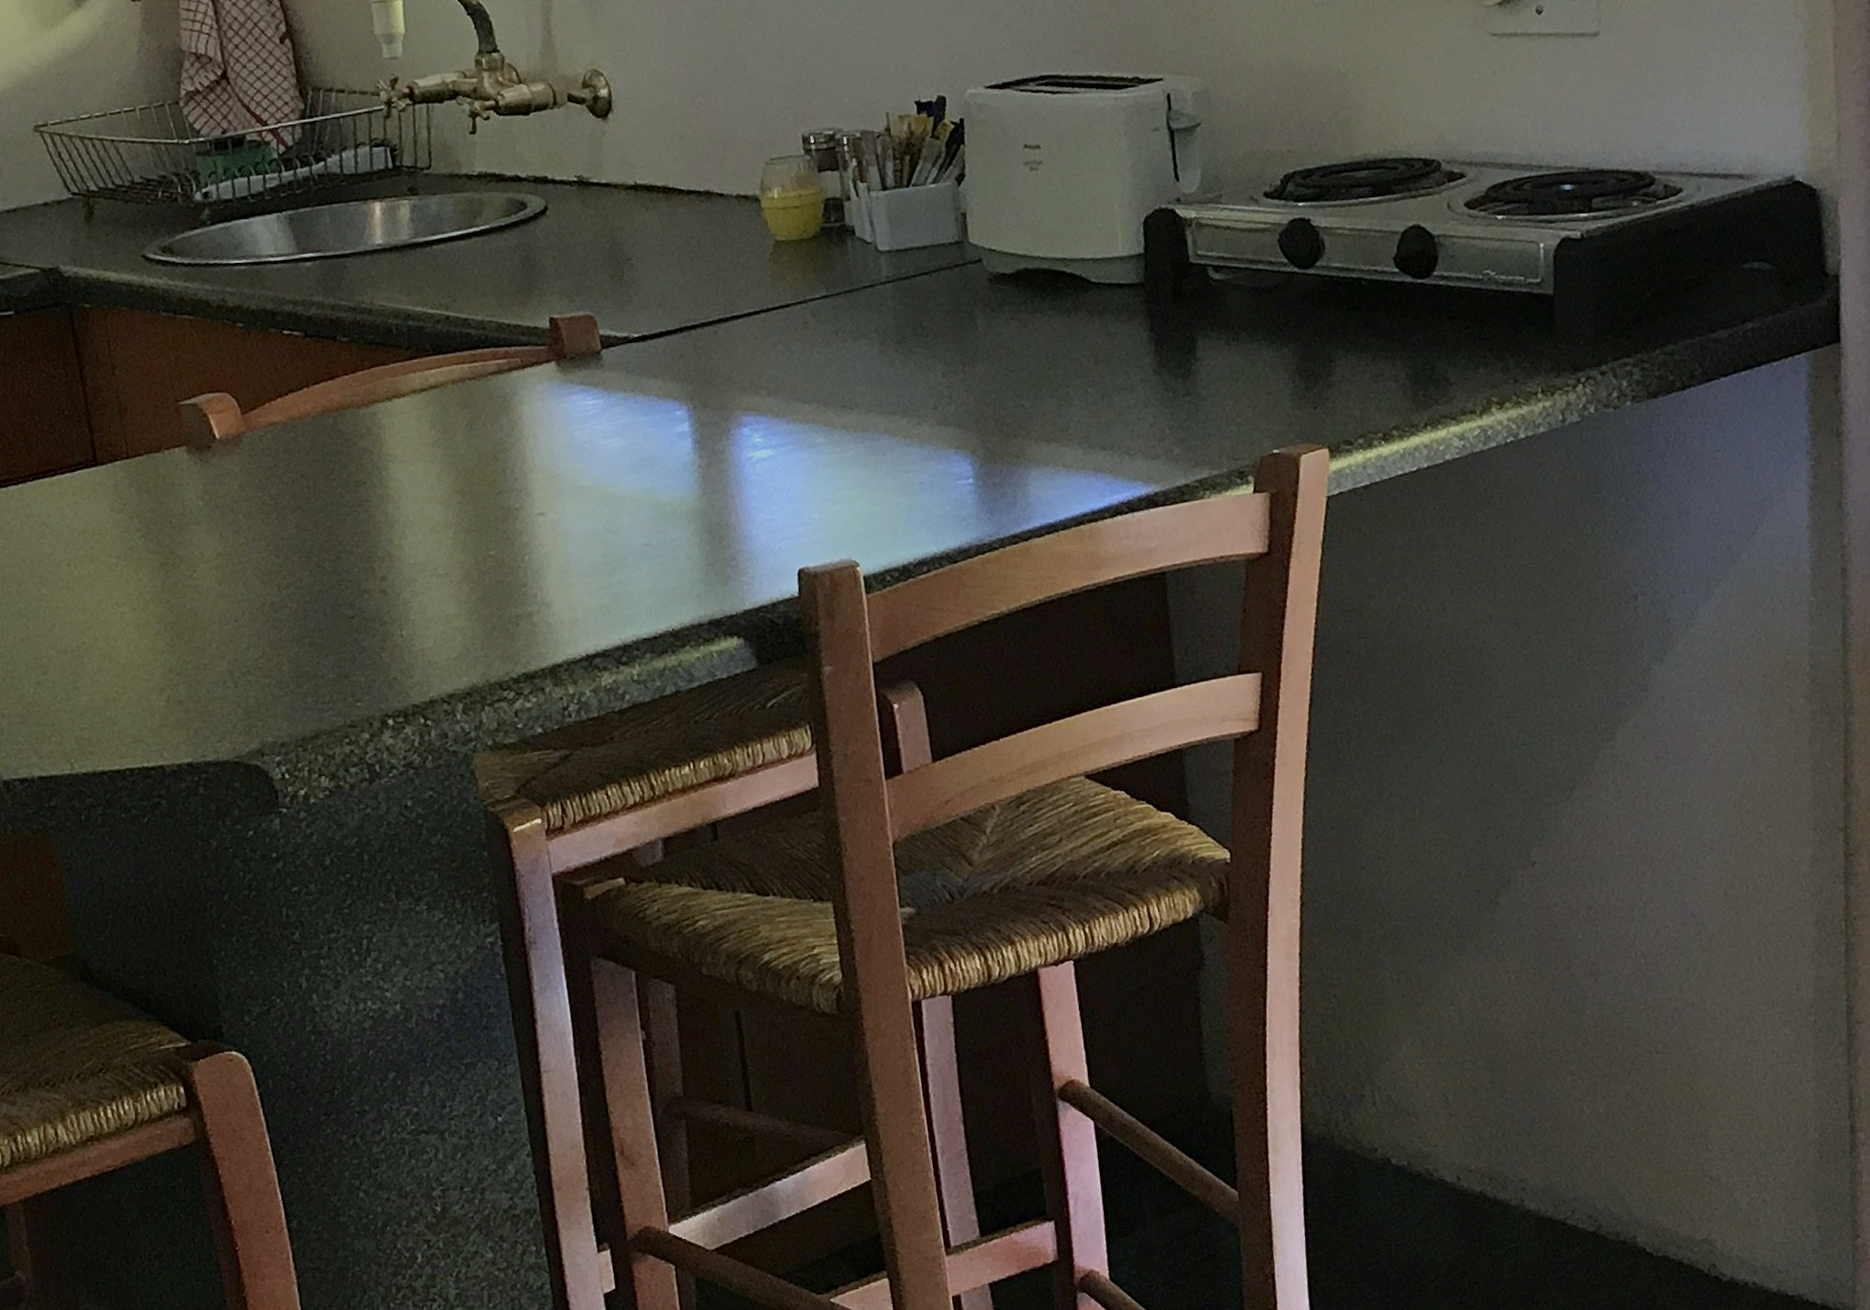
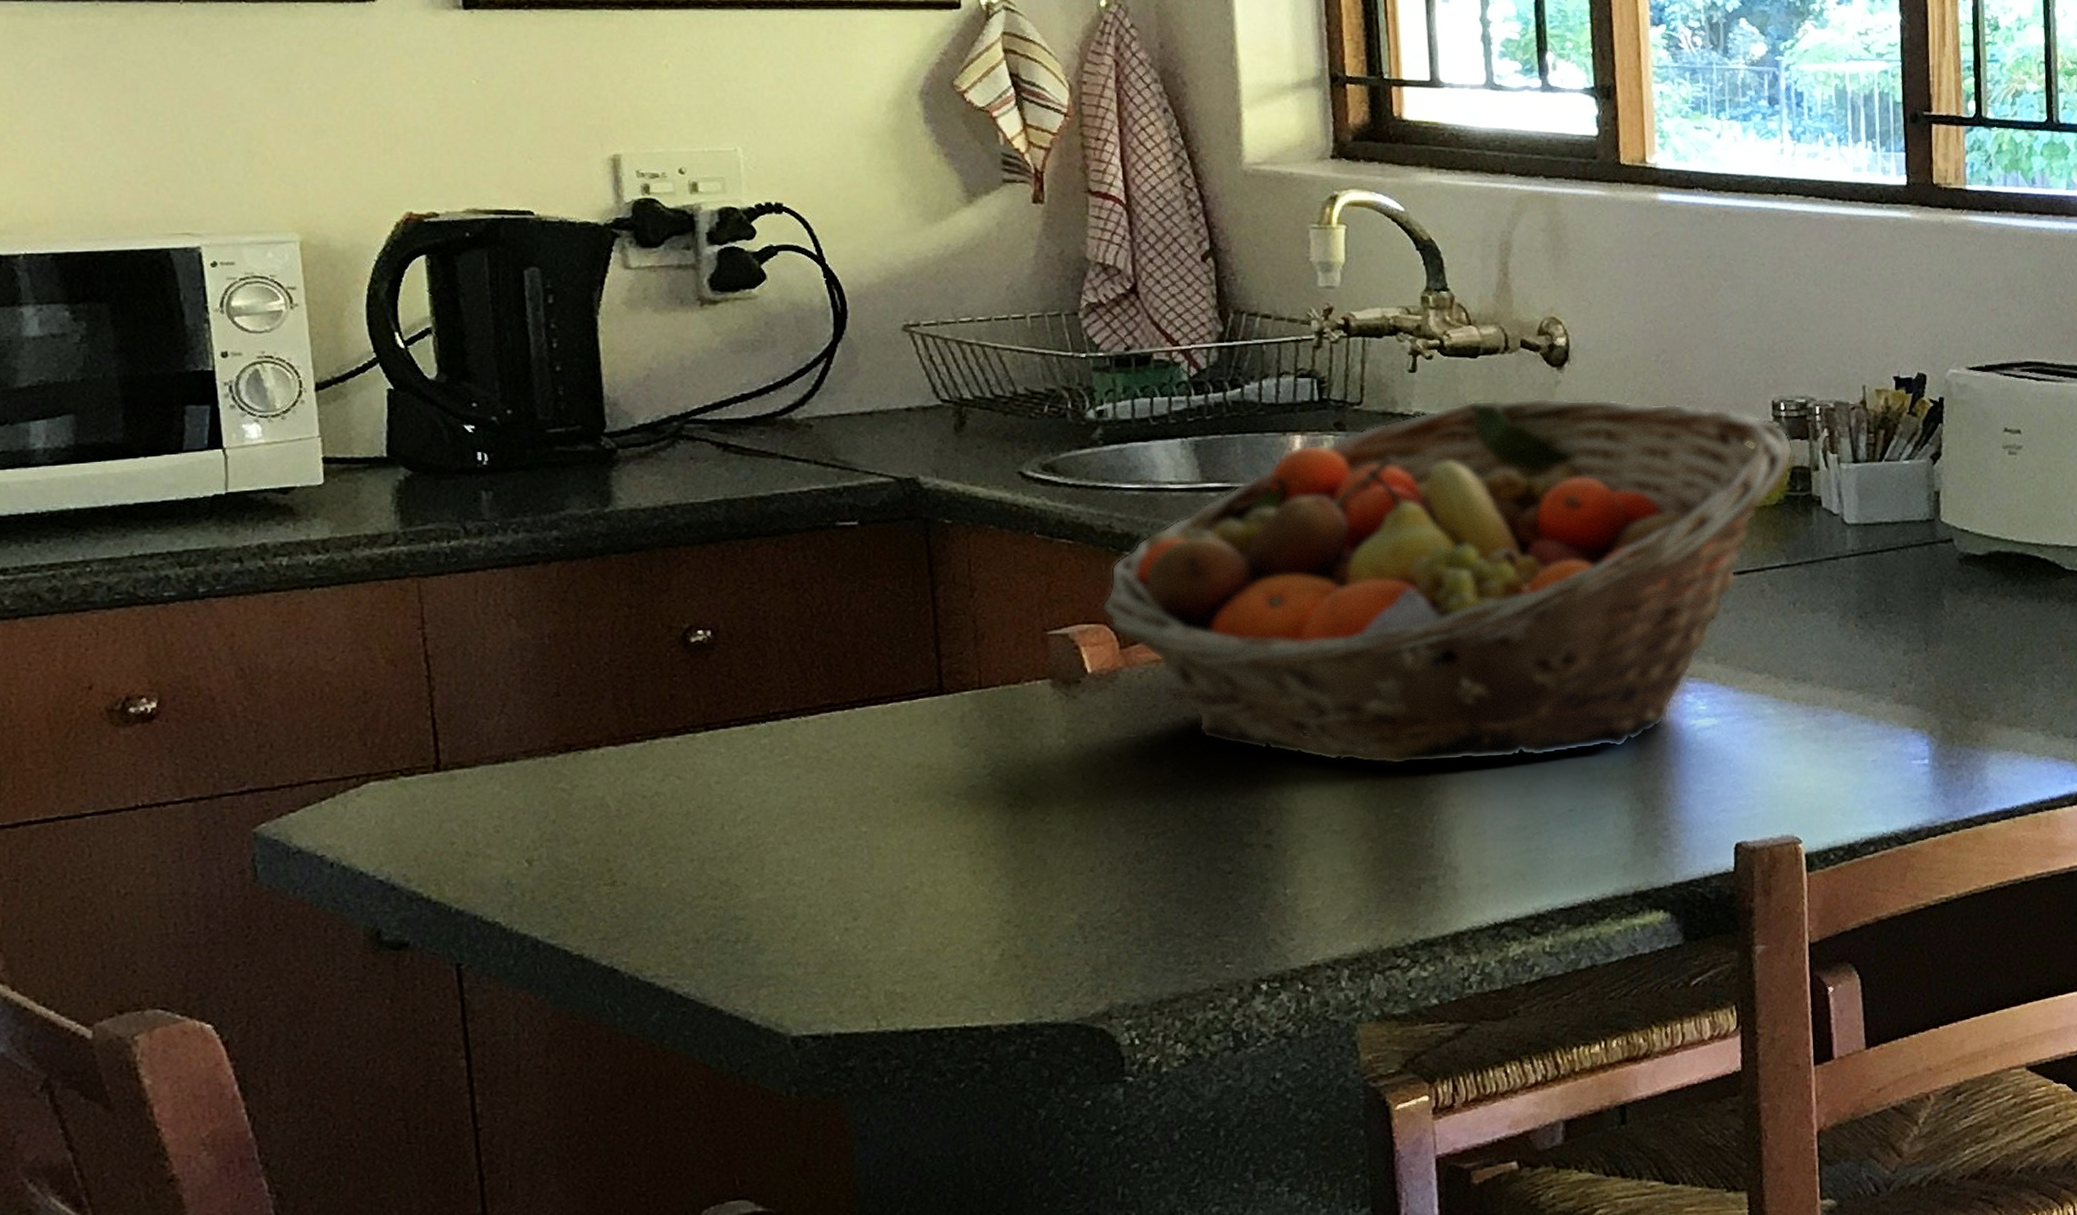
fruit basket: none [222,144,826,510] -> present [1100,397,1794,765]

